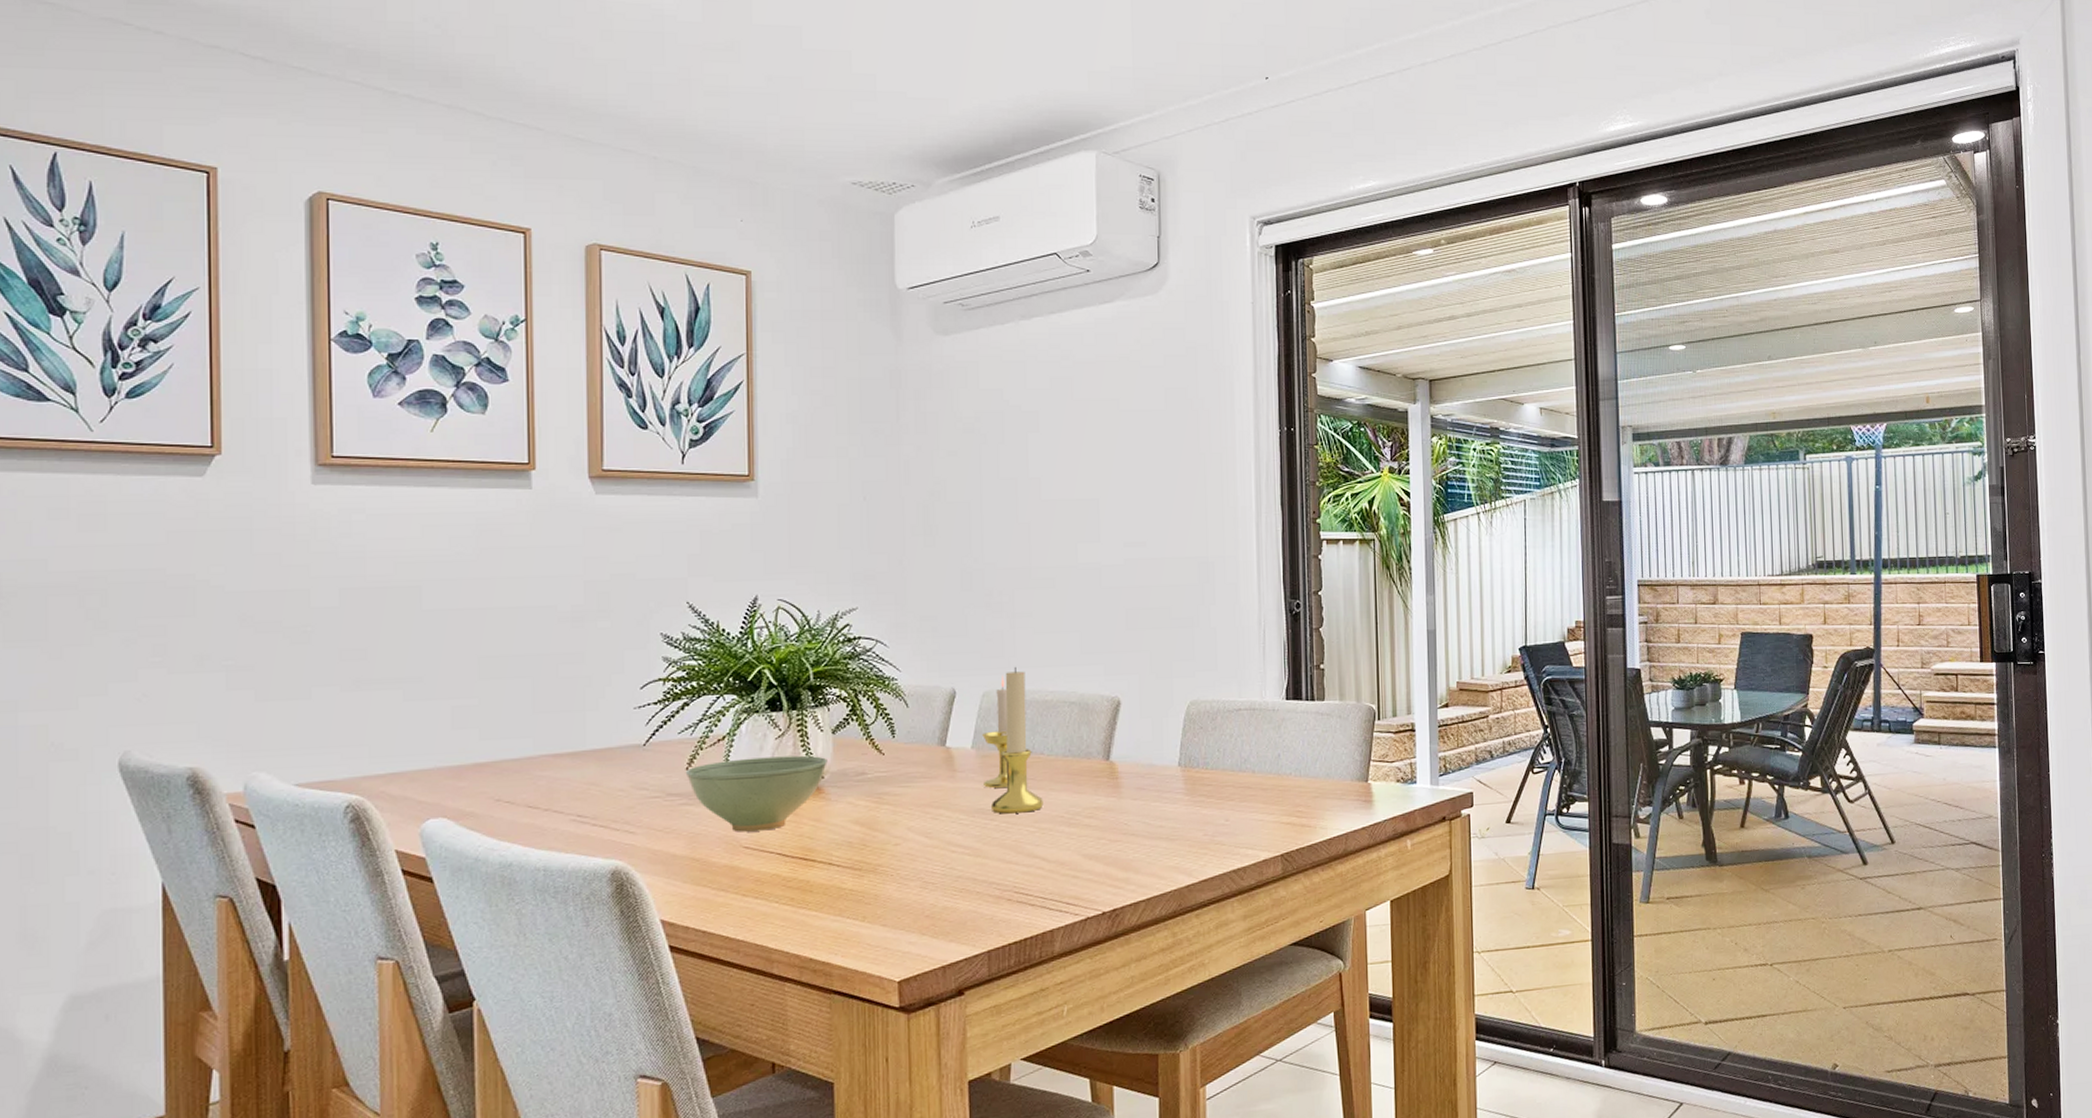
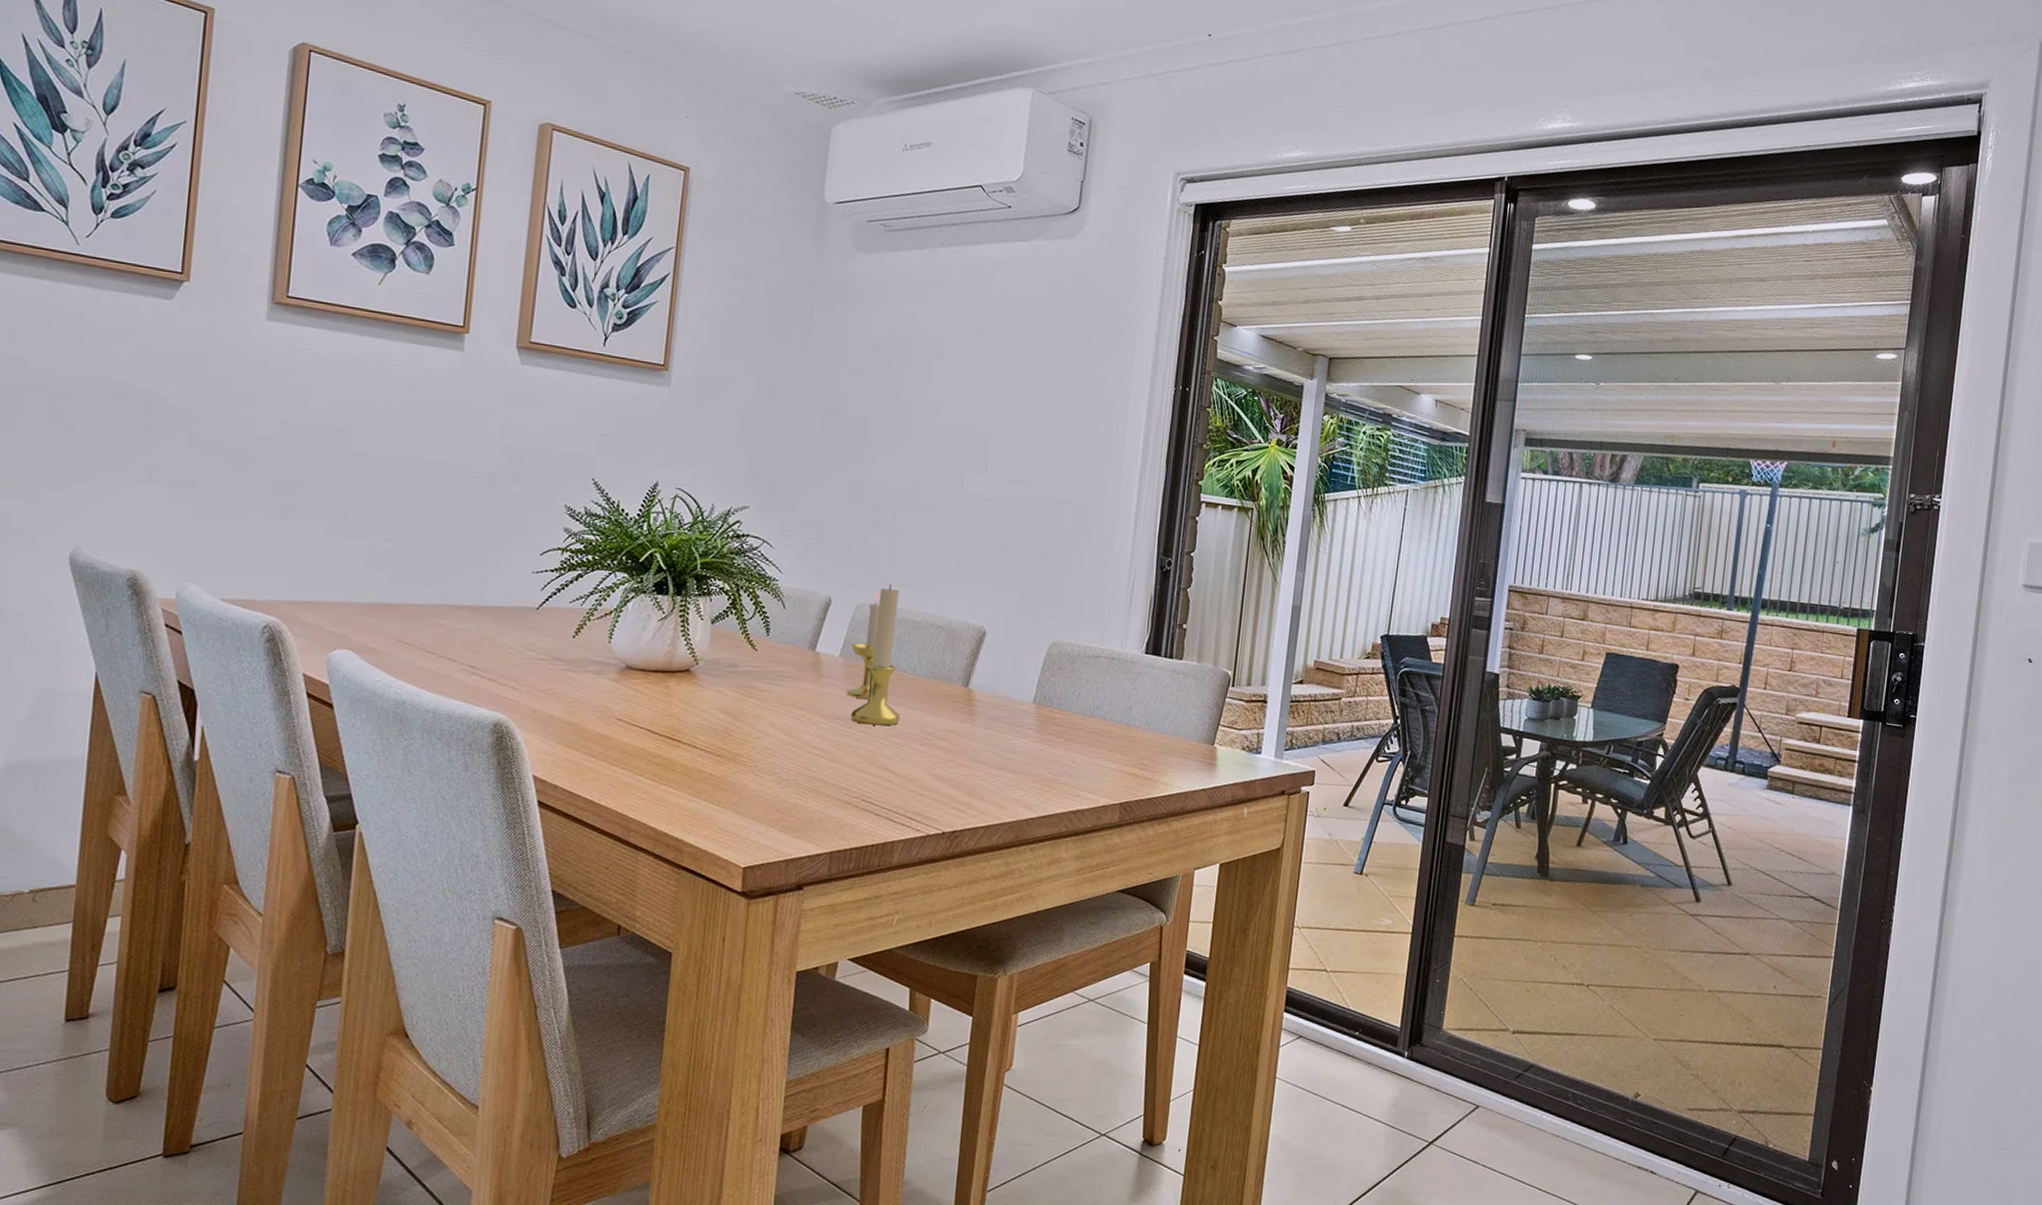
bowl: present [685,755,828,832] -> none [571,634,704,706]

